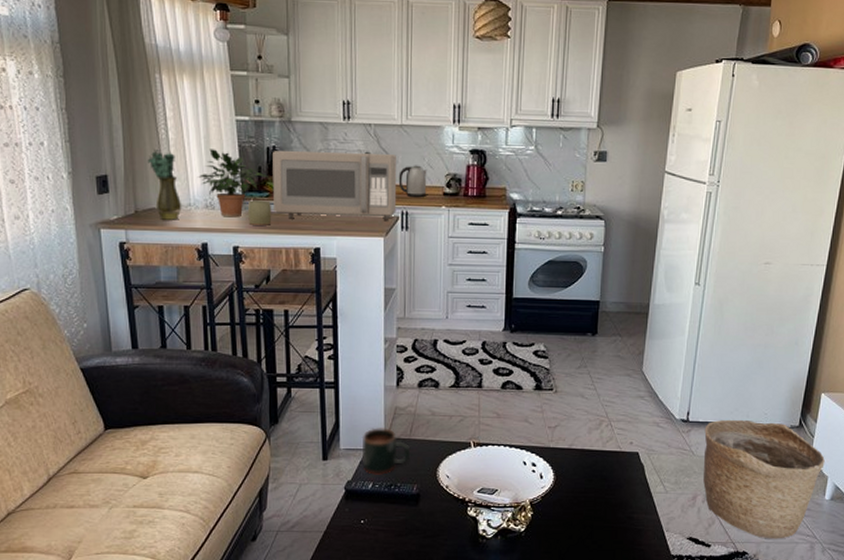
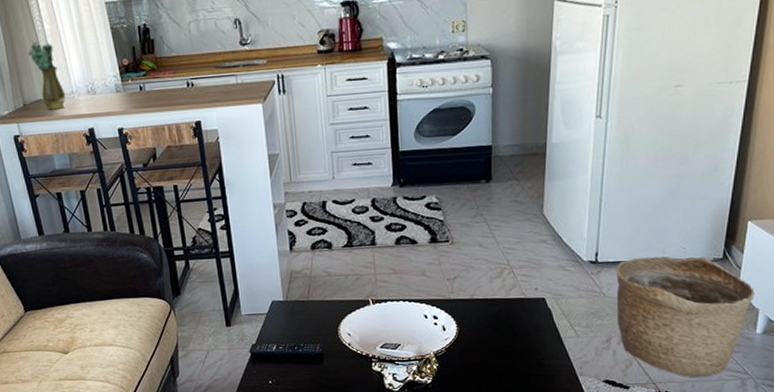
potted plant: present [198,149,268,218] -> none [76,34,143,101]
mug: present [247,200,272,225] -> none [126,79,151,106]
microwave: present [272,150,397,222] -> none [144,17,272,96]
mug: present [361,428,411,475] -> none [261,291,311,337]
kettle: present [398,165,427,198] -> none [270,25,301,60]

